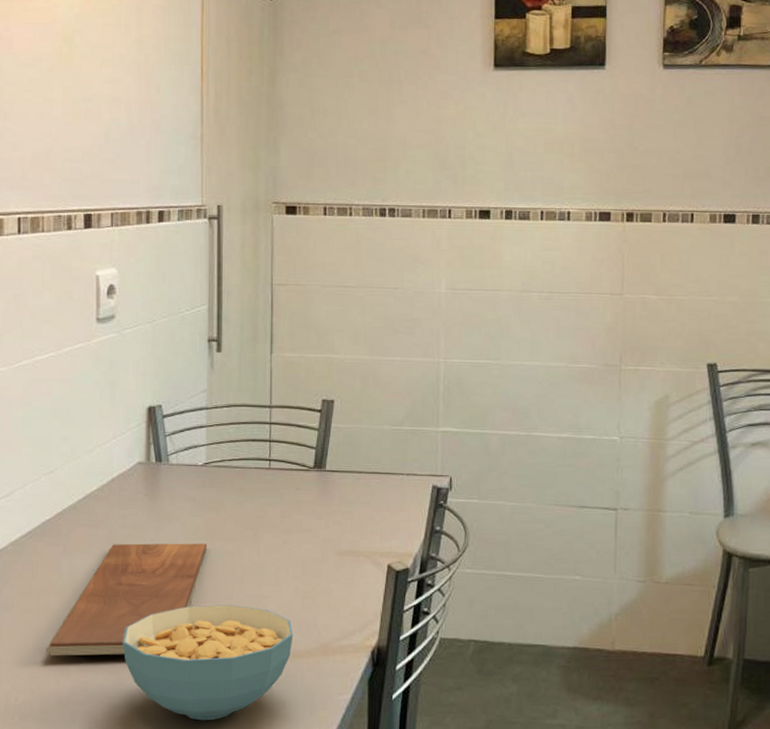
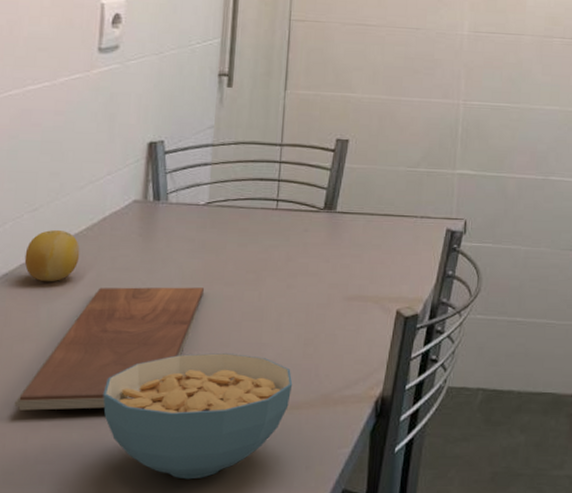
fruit: none [45,491,93,538] -> present [24,230,80,281]

